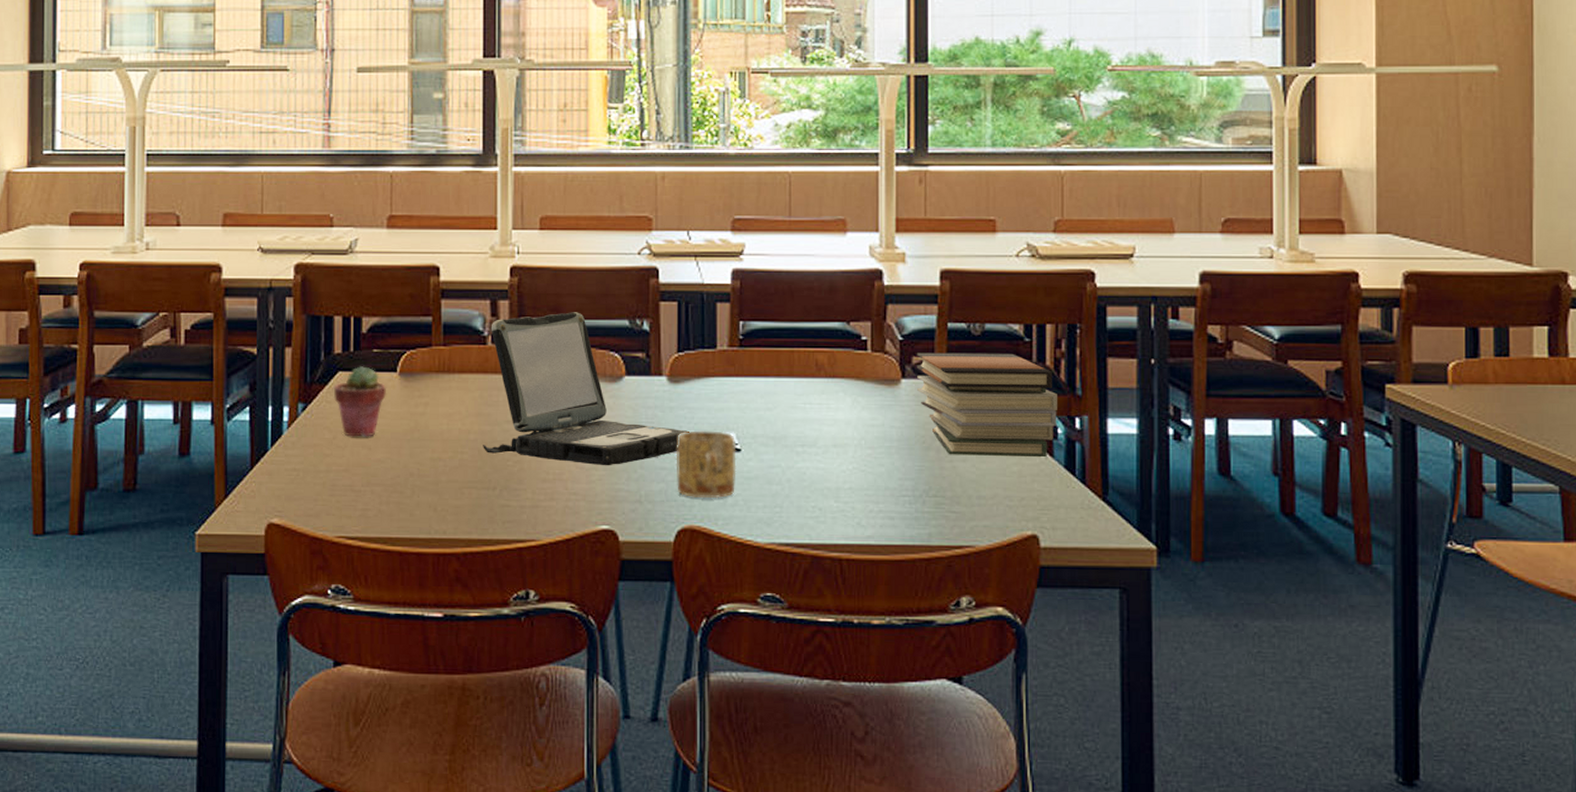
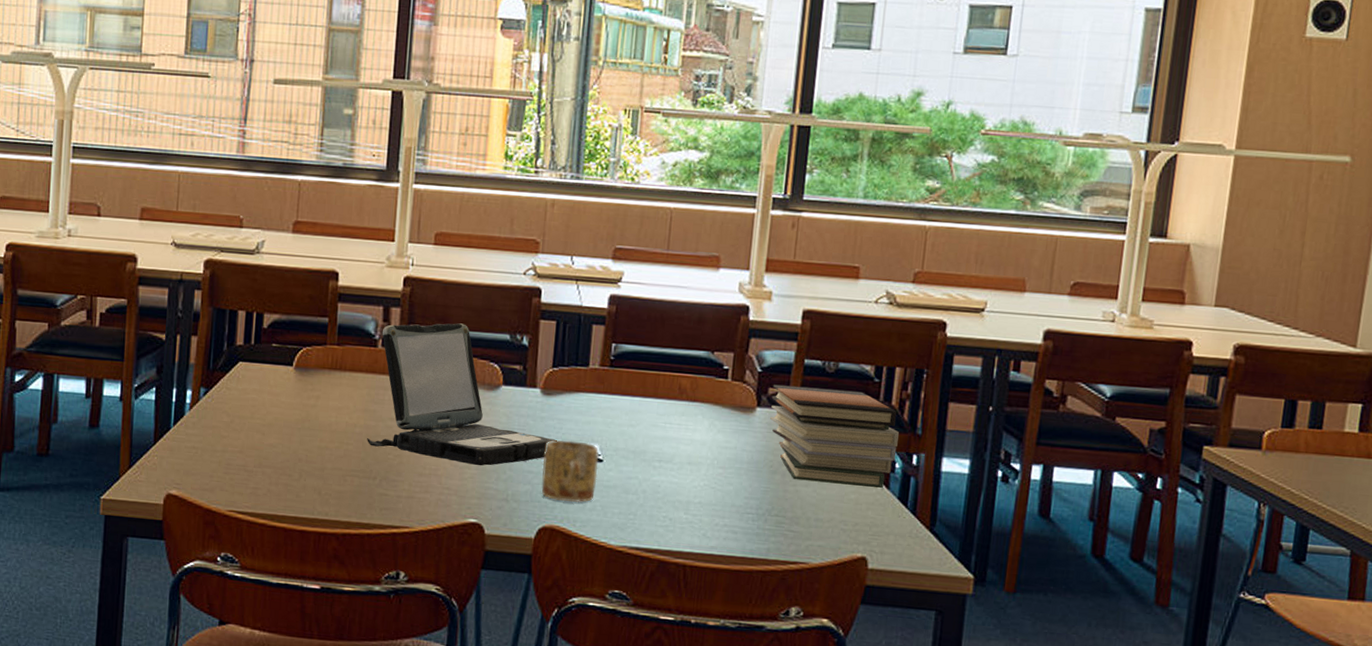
potted succulent: present [334,365,387,437] -> none [234,357,283,423]

